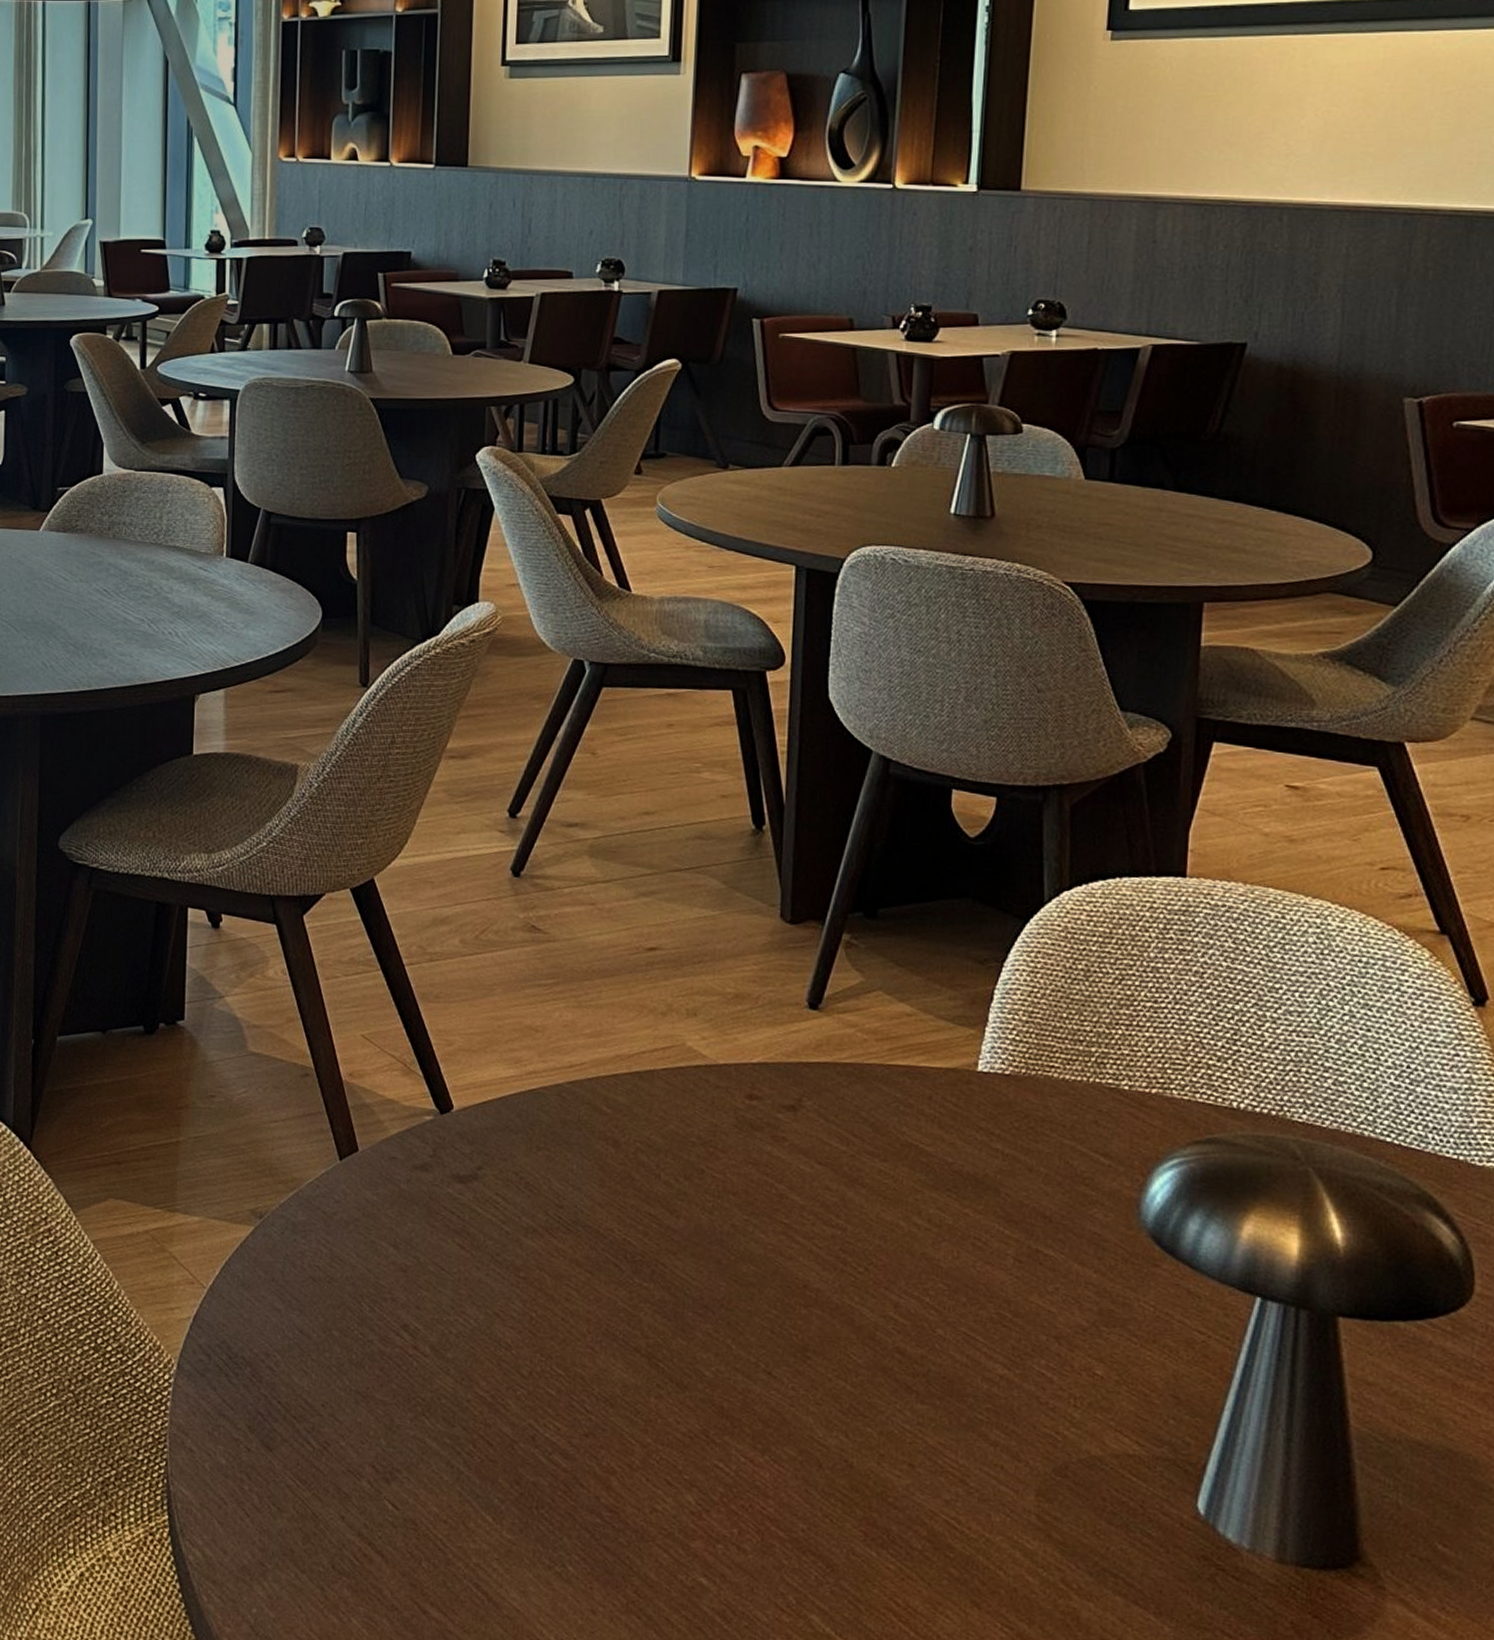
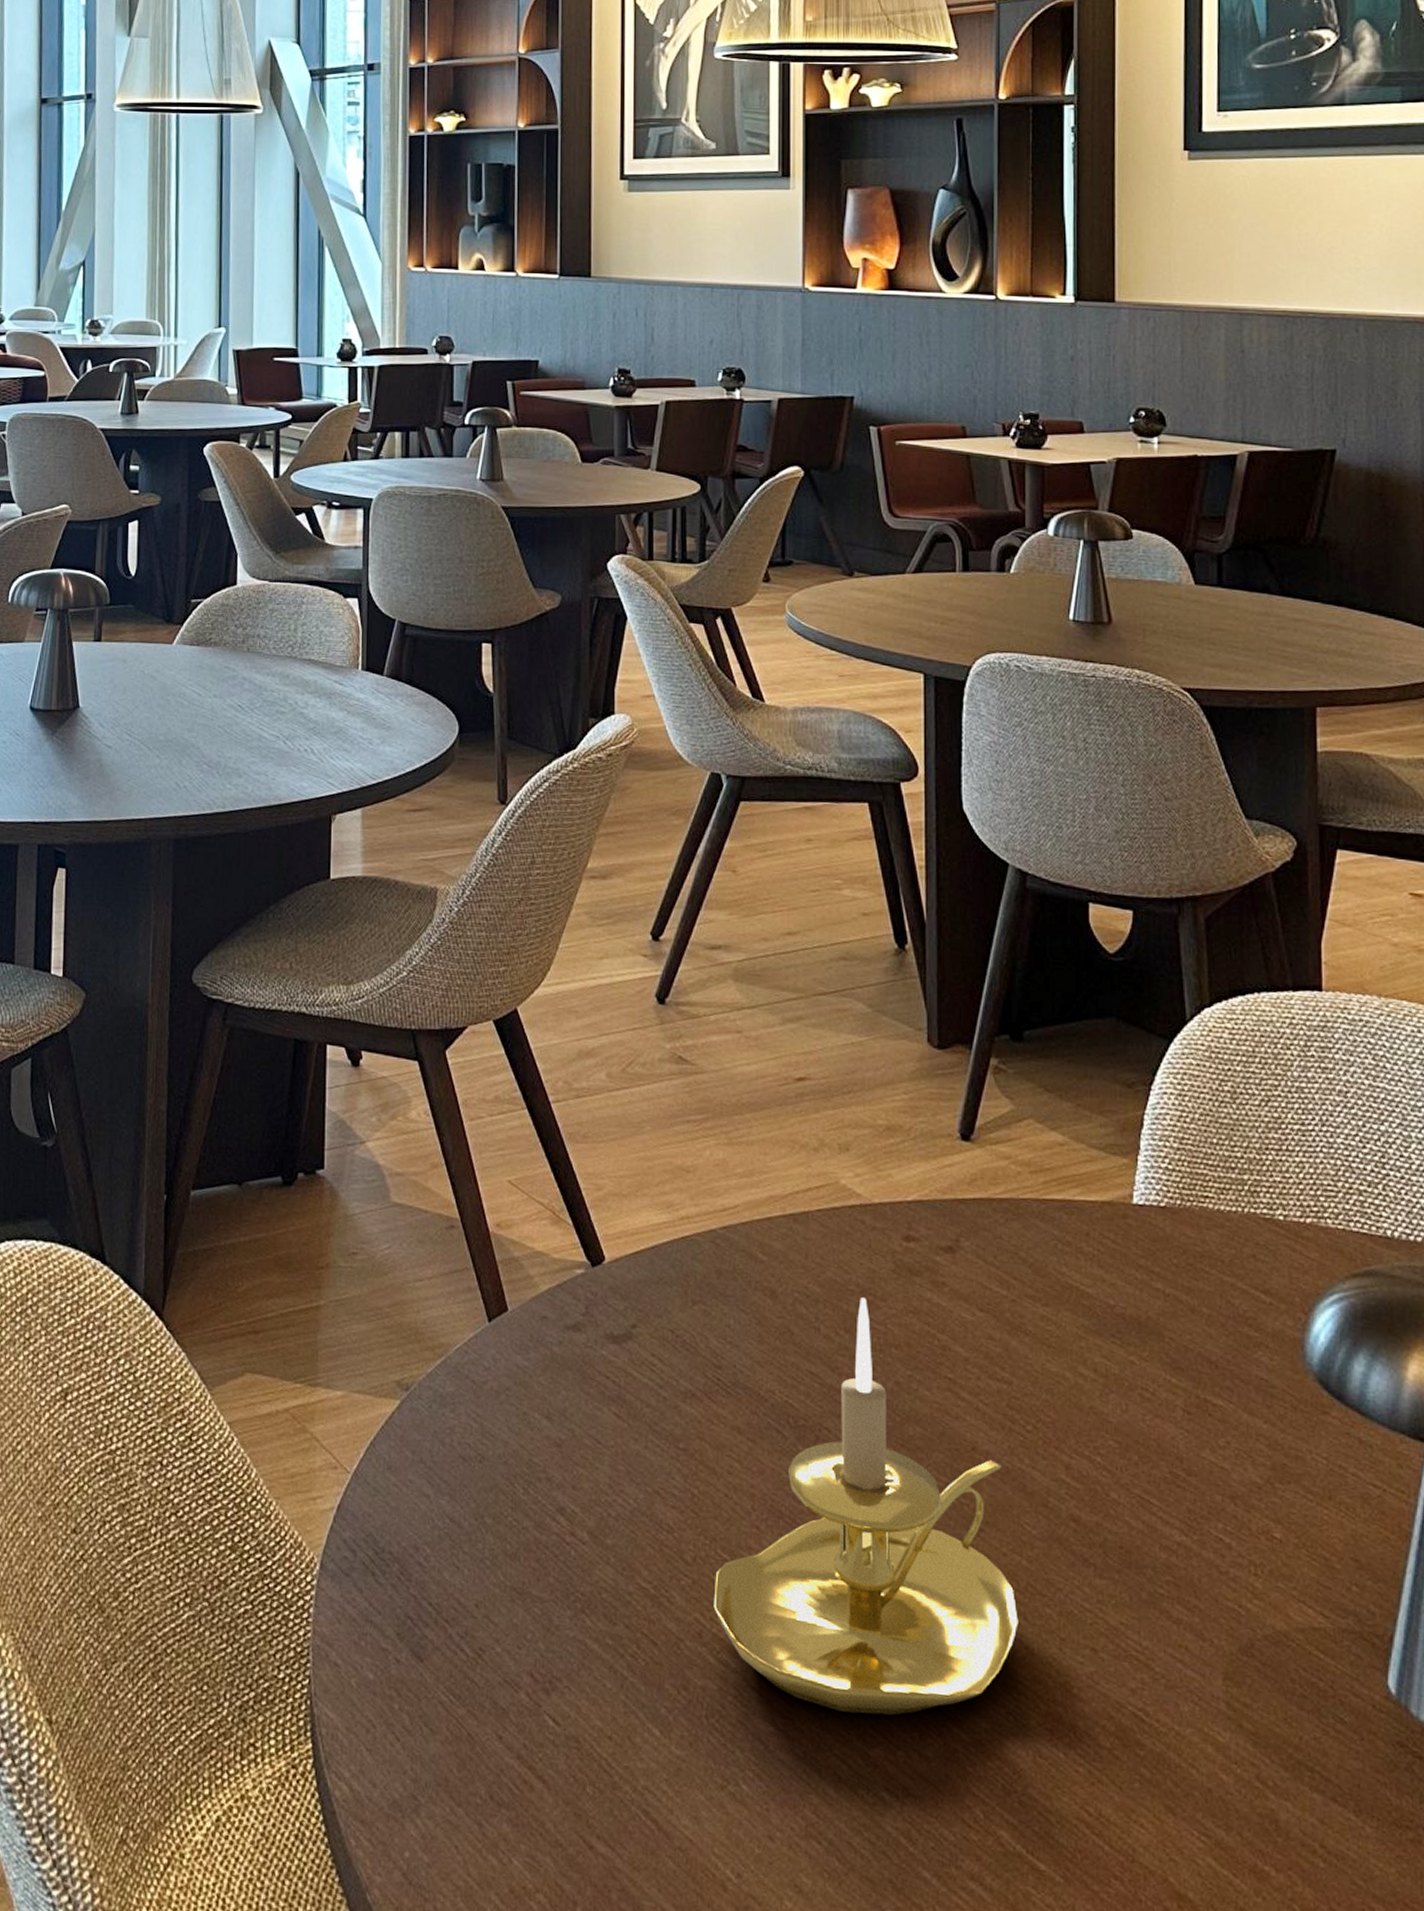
candle holder: none [547,1149,840,1514] -> present [713,1298,1019,1715]

